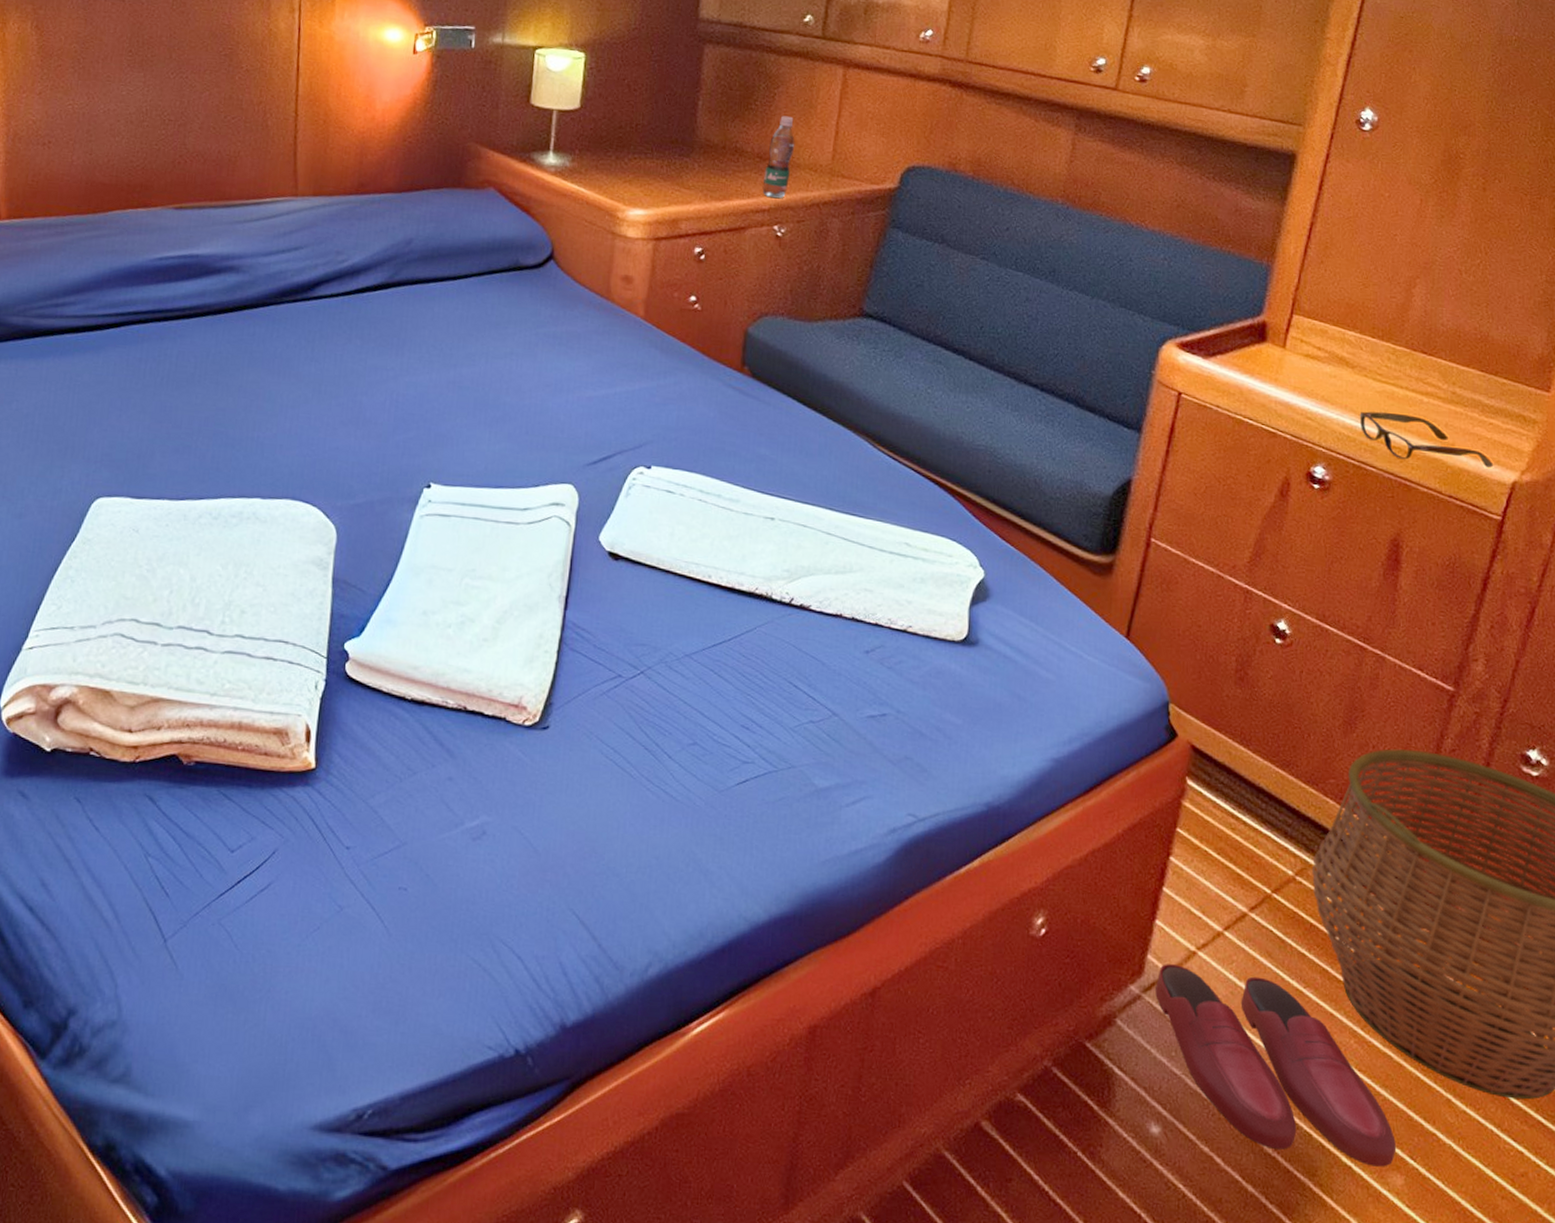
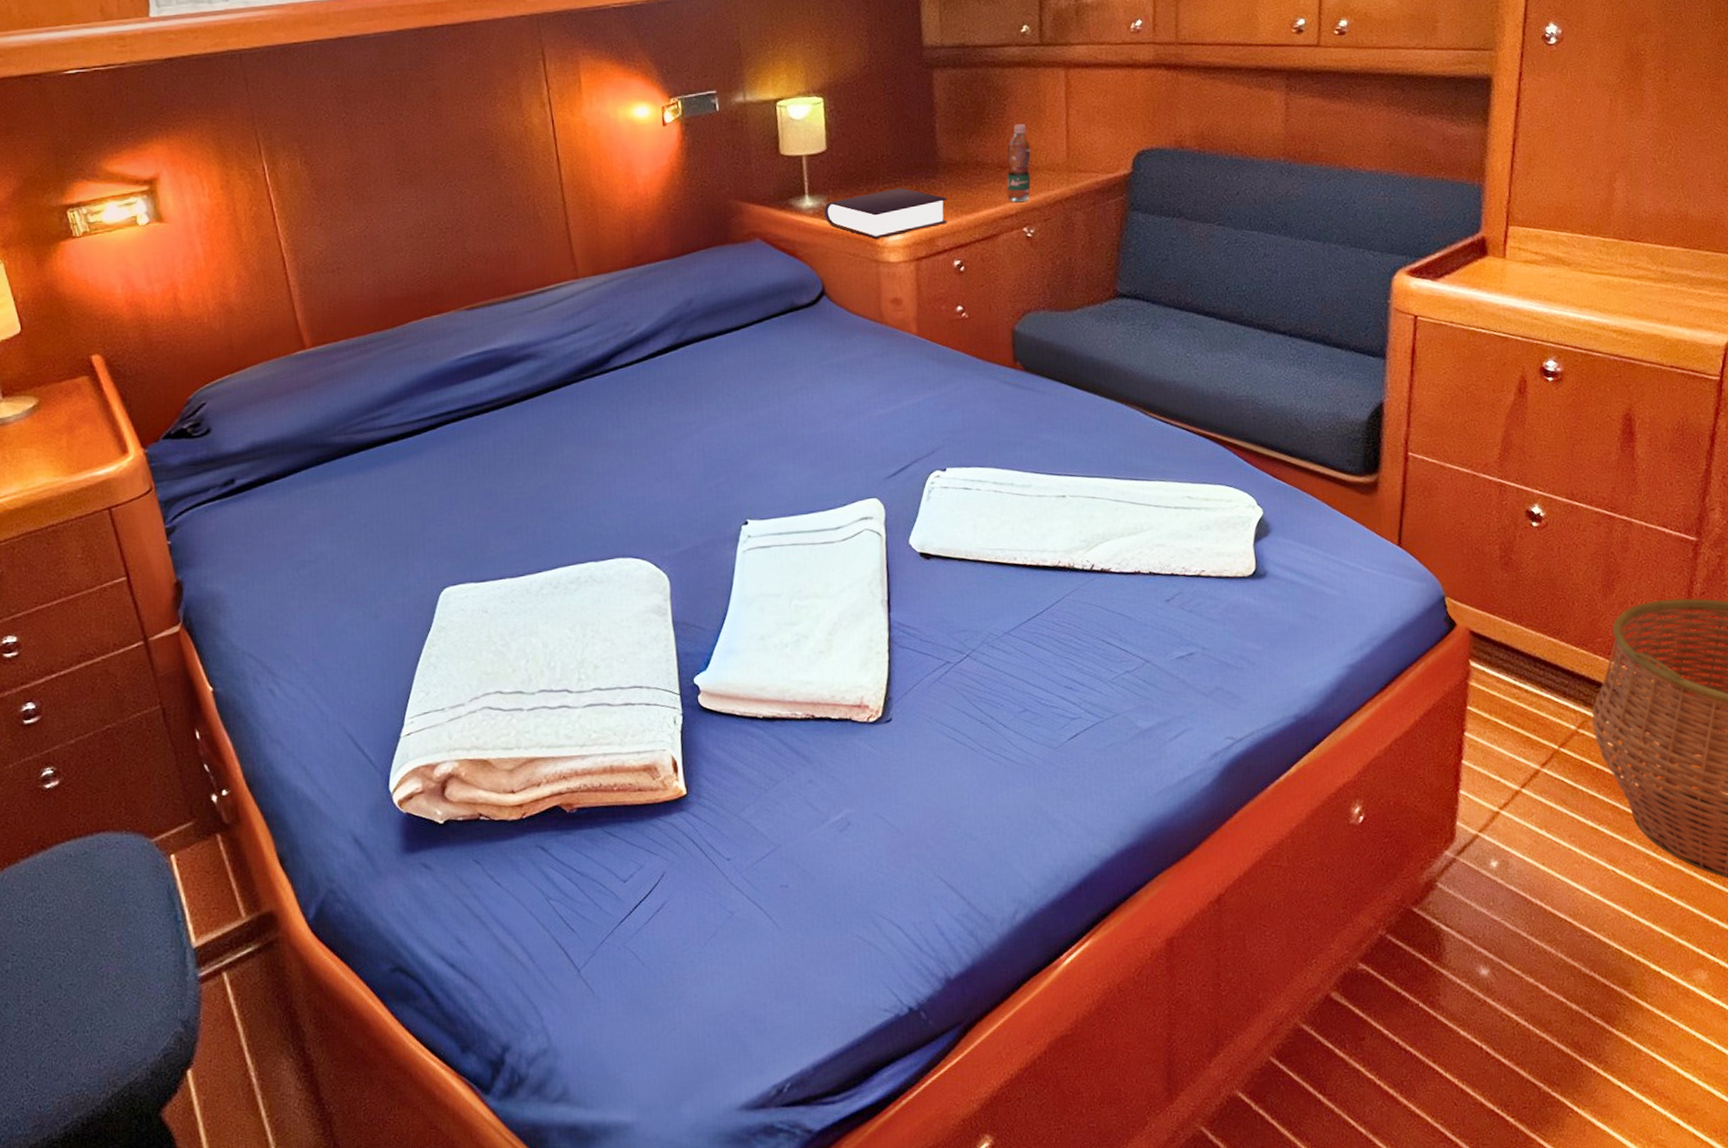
book: none [565,160,698,210] -> present [823,187,948,239]
slippers: present [1155,964,1397,1167] -> none [1467,823,1698,969]
eyeglasses: present [1359,411,1494,469] -> none [1580,299,1707,341]

